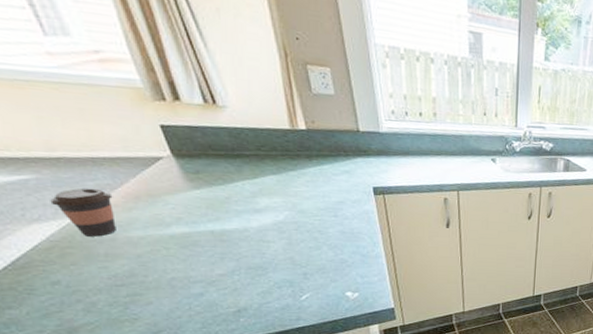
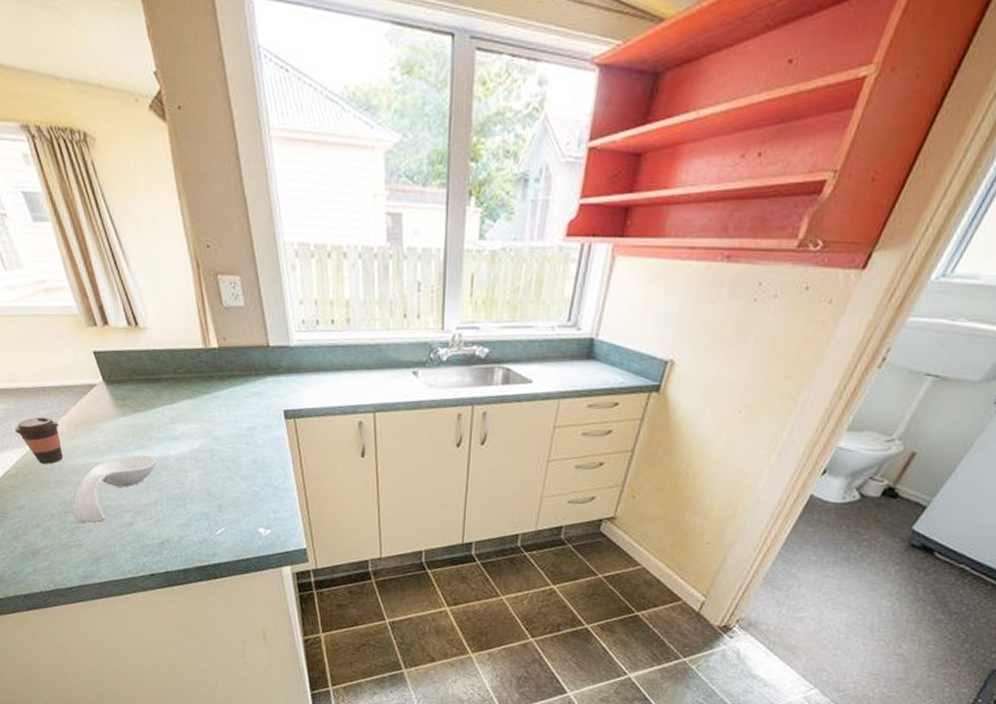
spoon rest: none [127,227,234,296] -> present [73,455,156,523]

